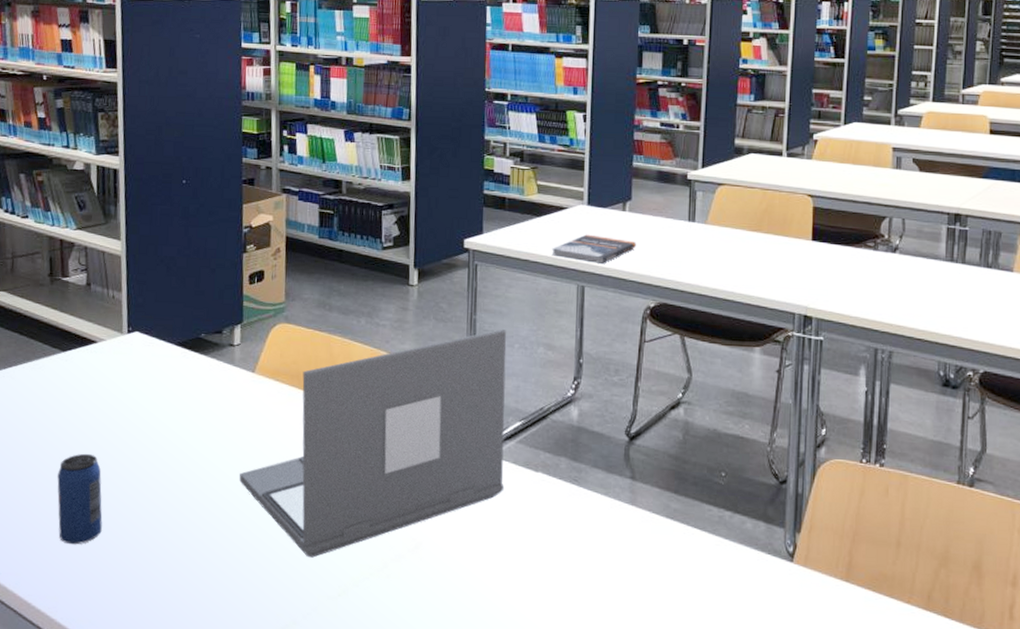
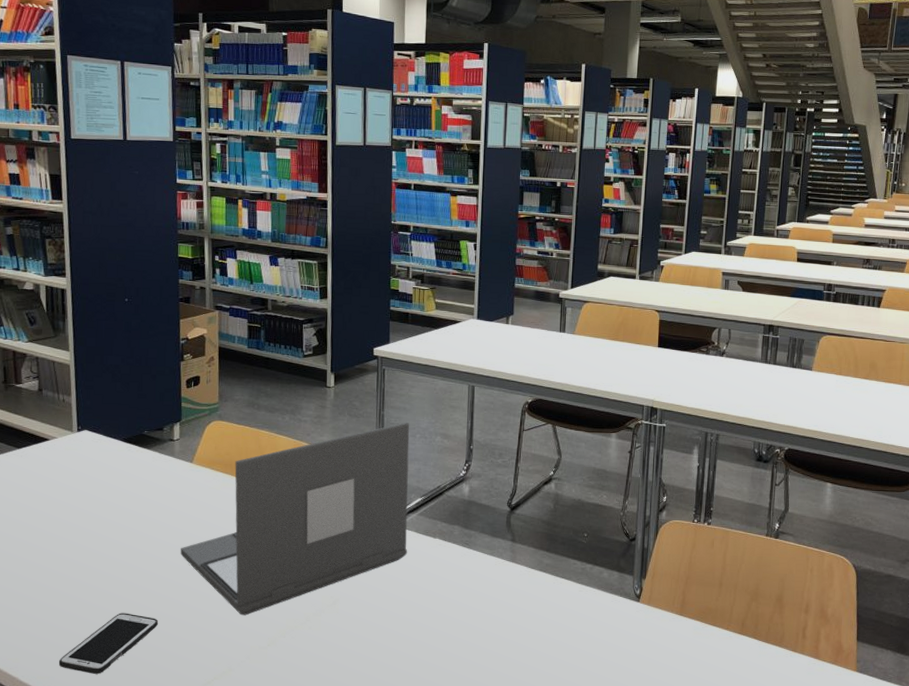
beverage can: present [57,453,103,545] -> none [15,535,58,614]
cell phone: none [101,548,213,620] -> present [58,613,158,674]
book: present [551,234,637,264] -> none [447,343,518,367]

